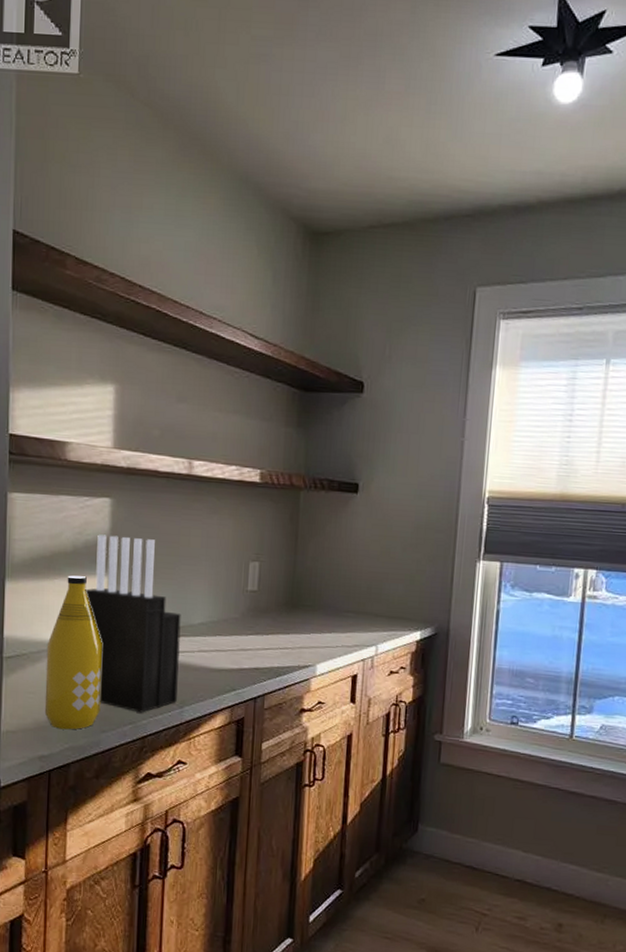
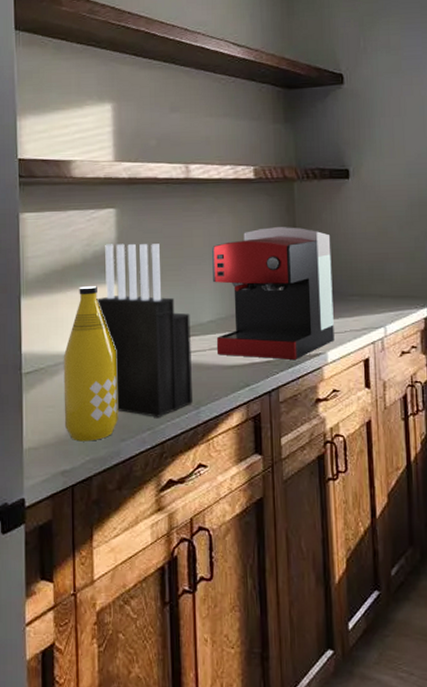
coffee maker: none [205,534,332,669] -> present [212,227,334,360]

